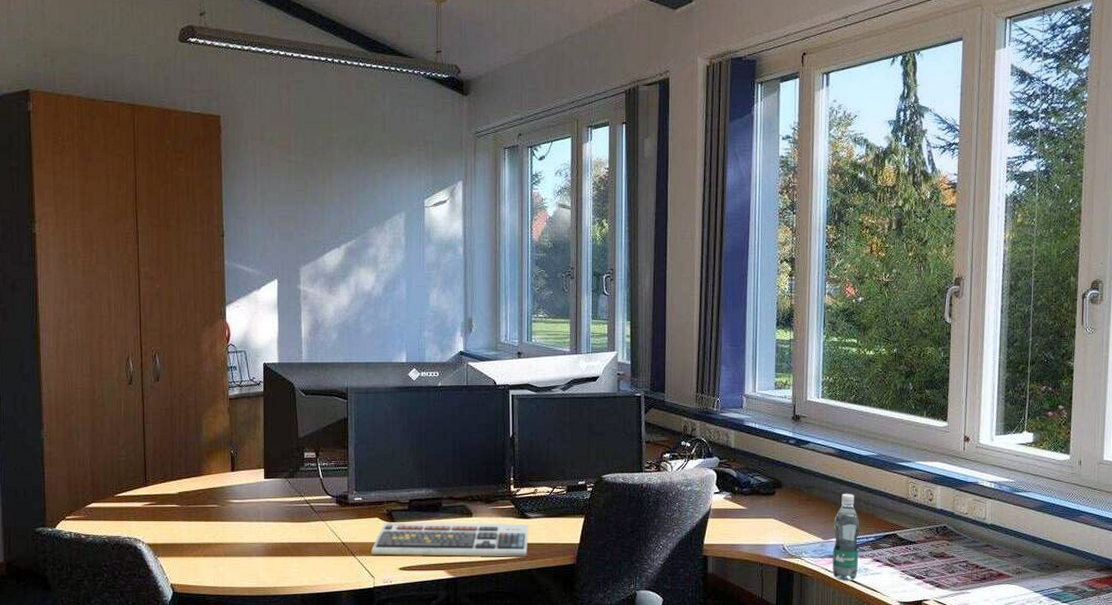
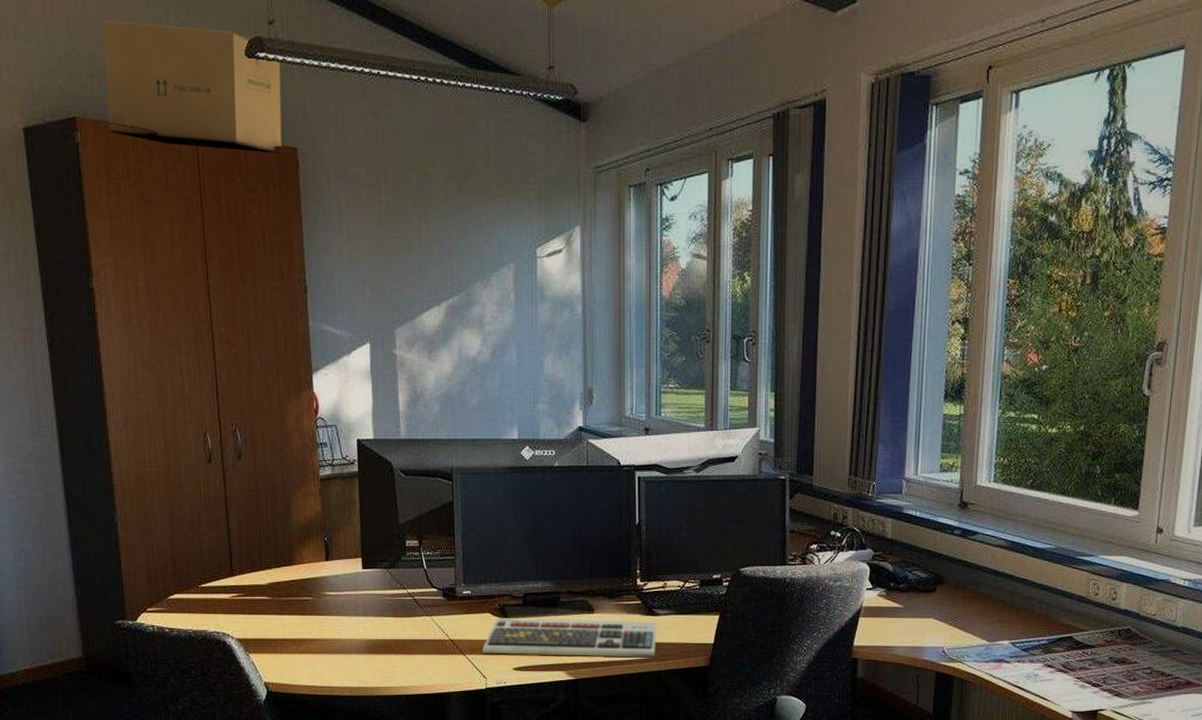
box: none [57,11,209,120] -> present [103,19,282,153]
bottle: present [832,494,860,581] -> none [998,591,1032,688]

